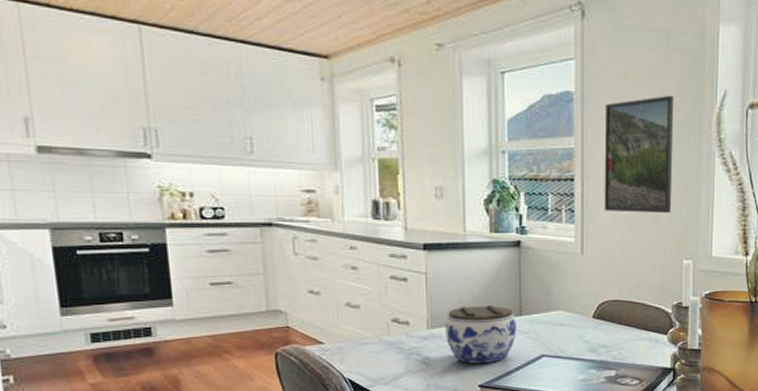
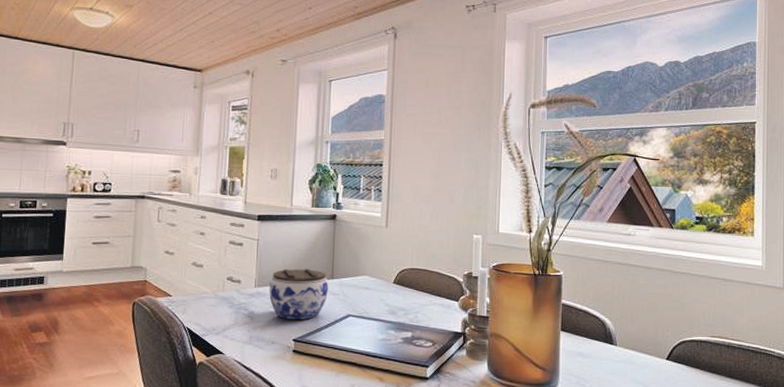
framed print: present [604,95,674,214] -> none [406,97,468,195]

